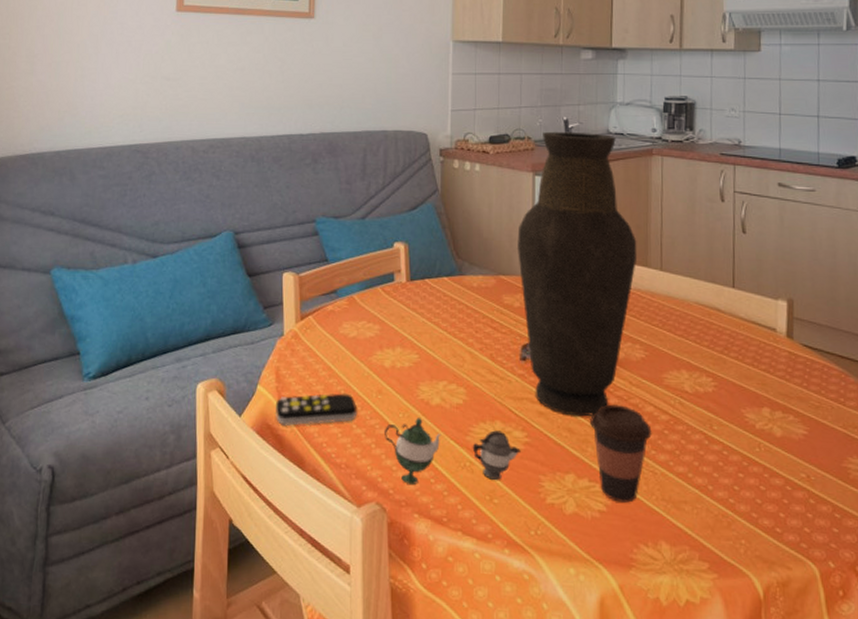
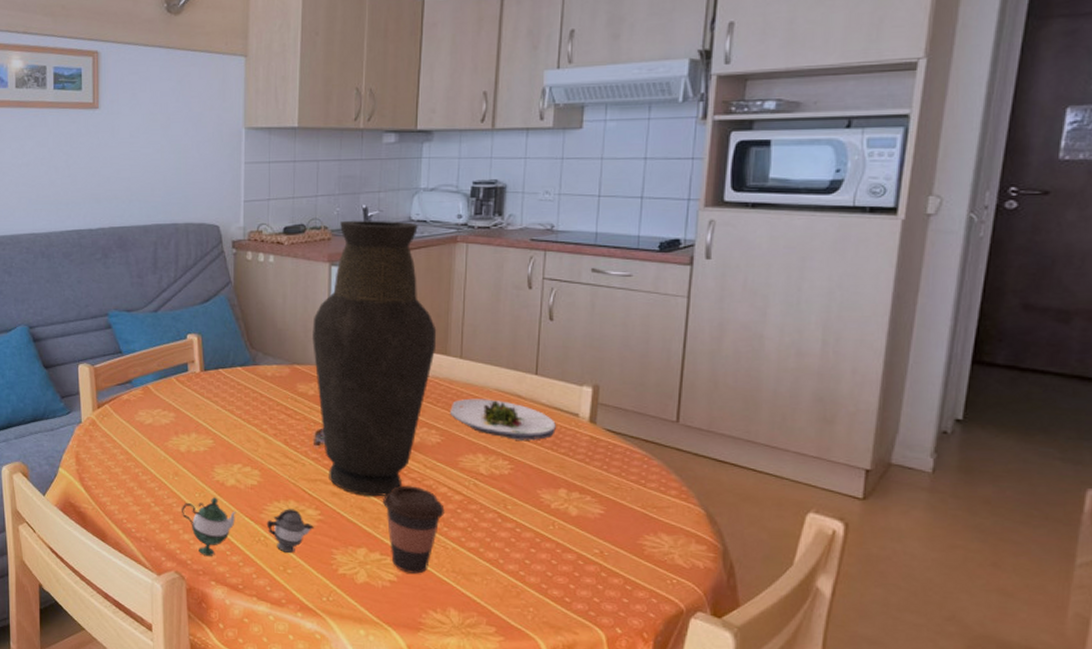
remote control: present [275,393,358,427] -> none [76,475,155,505]
salad plate: none [653,312,755,356] -> present [450,398,556,441]

